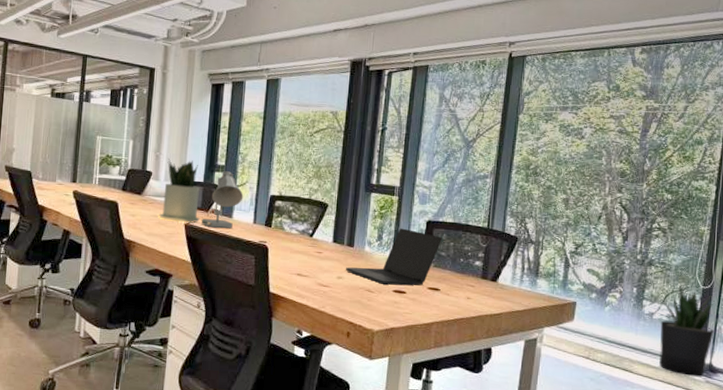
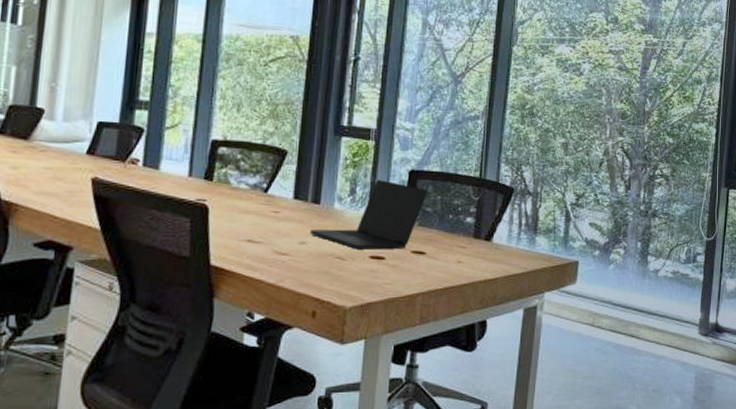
planter: present [159,159,201,223] -> none [54,91,115,176]
desk lamp: present [202,171,244,228] -> none [116,108,175,183]
planter: present [659,284,715,375] -> none [666,236,719,336]

